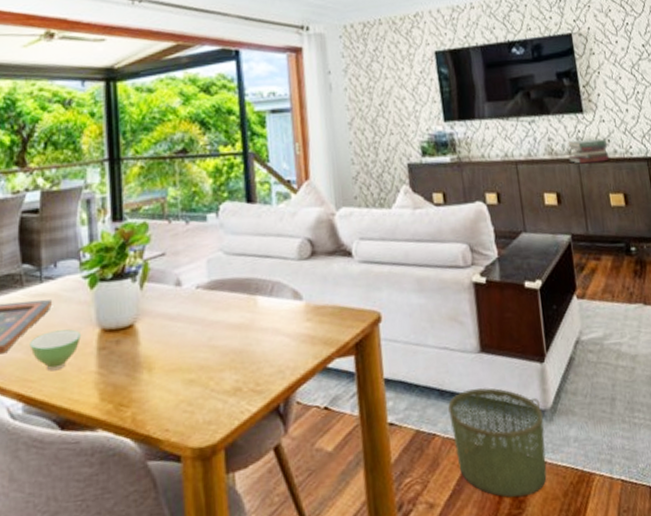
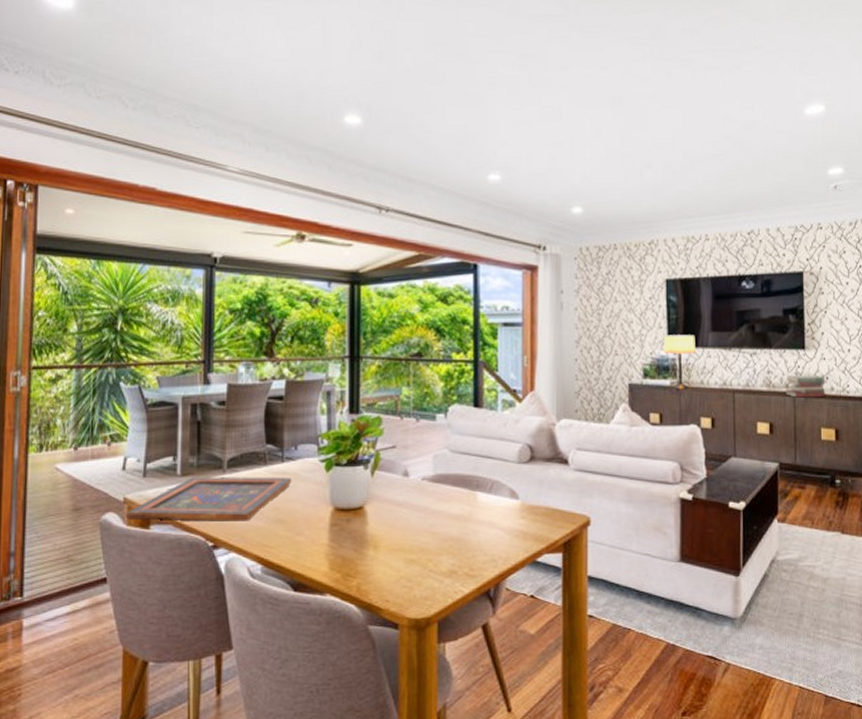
bowl: present [29,329,82,371] -> none [270,505,317,540]
table lamp: none [438,107,473,166] -> present [663,335,695,390]
basket: present [448,388,547,498] -> none [645,593,733,692]

